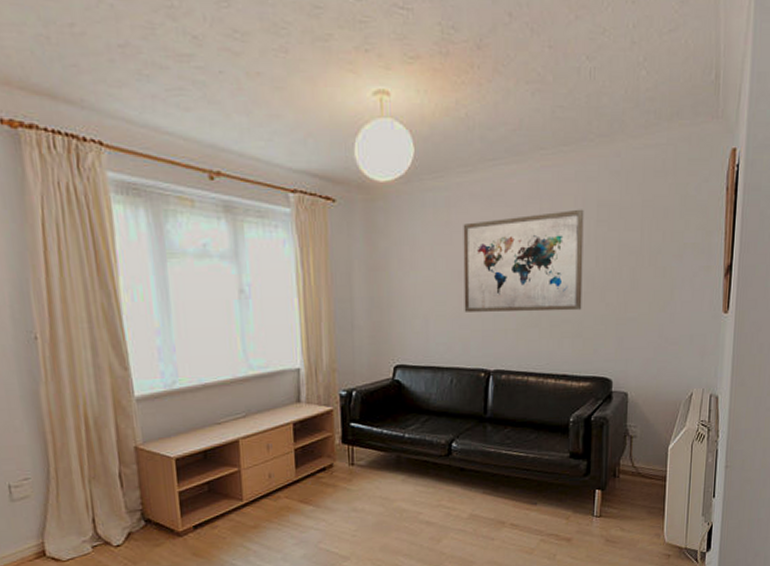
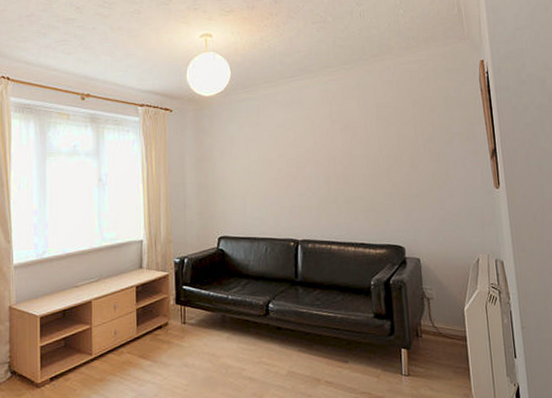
wall art: present [463,209,584,312] -> none [270,110,372,192]

